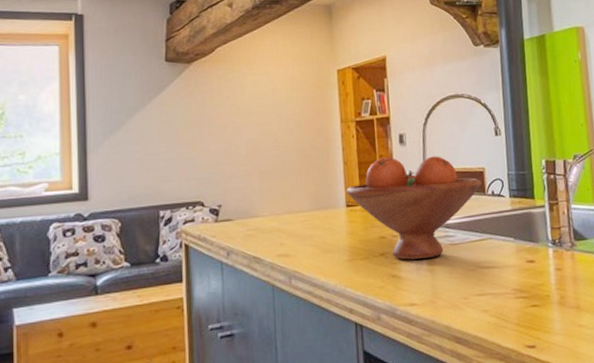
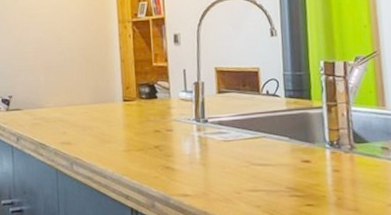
fruit bowl: present [346,156,481,260] -> none [123,55,256,153]

